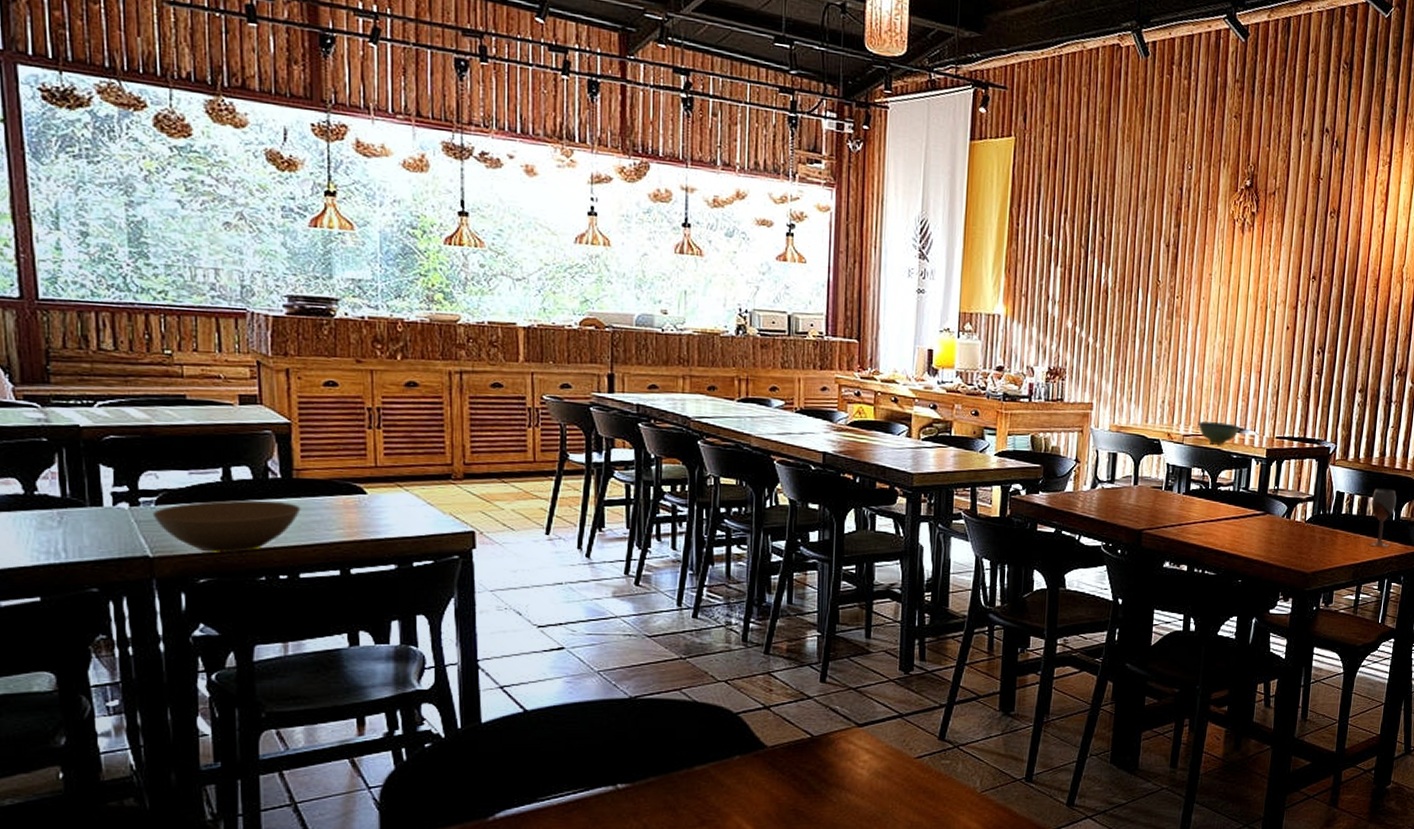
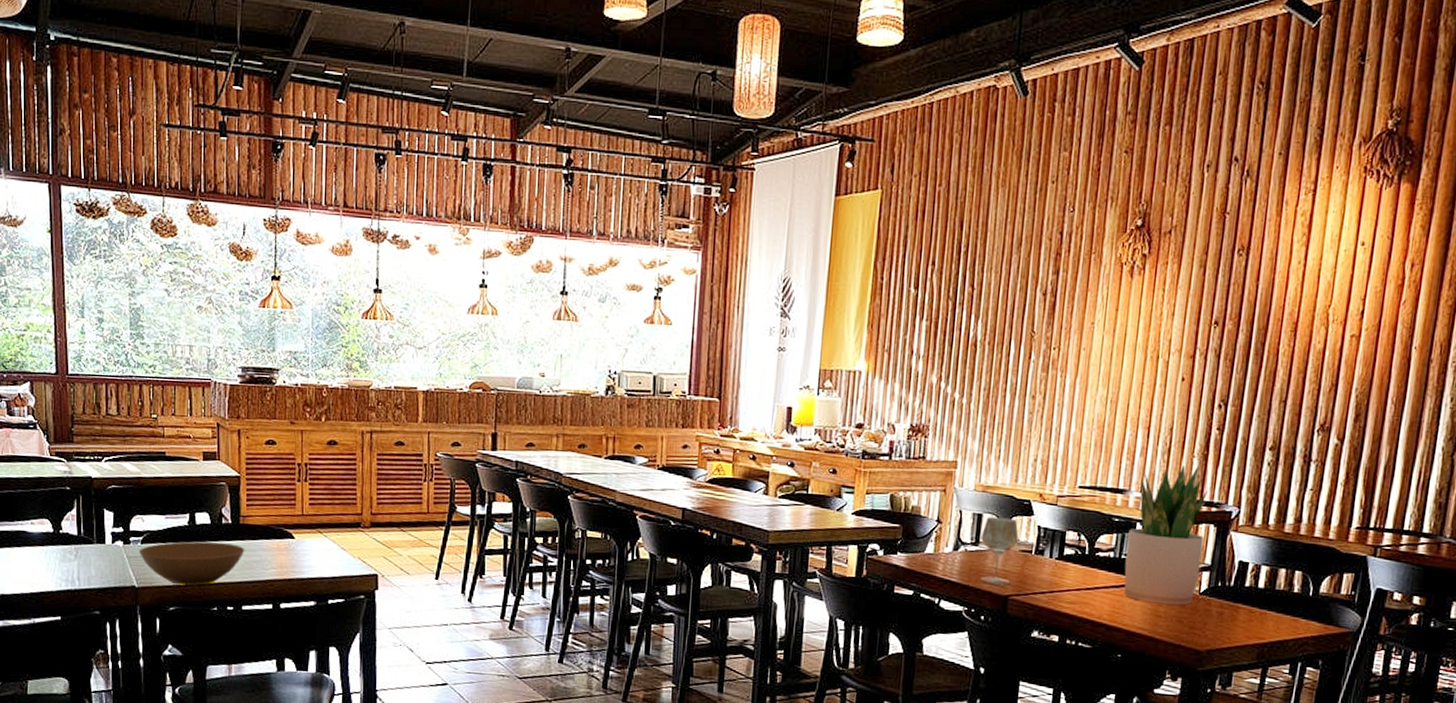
wine glass: none [1116,455,1151,521] -> present [980,517,1020,586]
bowl: present [1198,421,1241,445] -> none [1074,481,1125,507]
planter: none [1242,406,1311,533] -> present [1123,465,1208,606]
wine glass: present [1368,488,1397,549] -> none [1277,558,1315,628]

